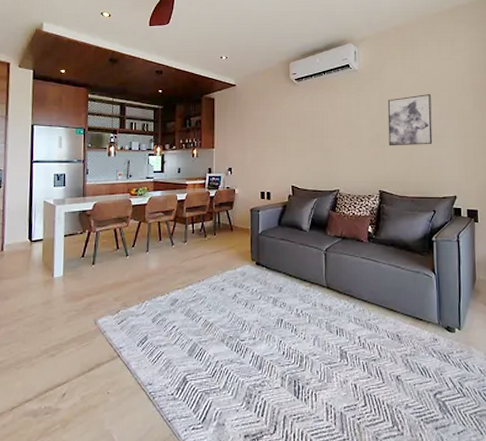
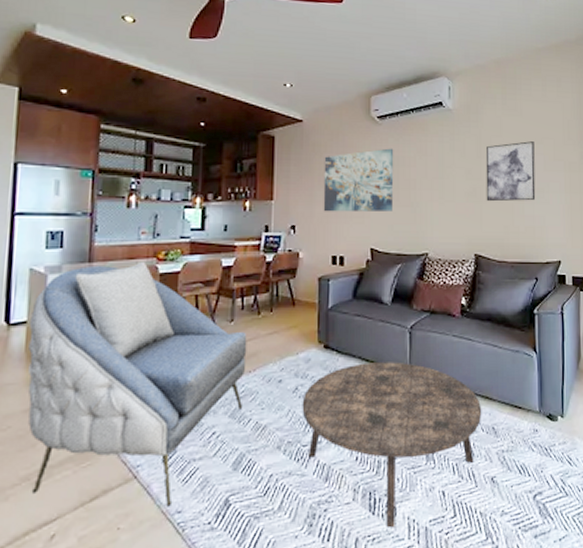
armchair: none [44,196,197,380] -> present [28,261,247,507]
coffee table: none [240,277,388,411] -> present [302,362,482,529]
wall art: none [253,104,310,157] -> present [323,148,394,212]

